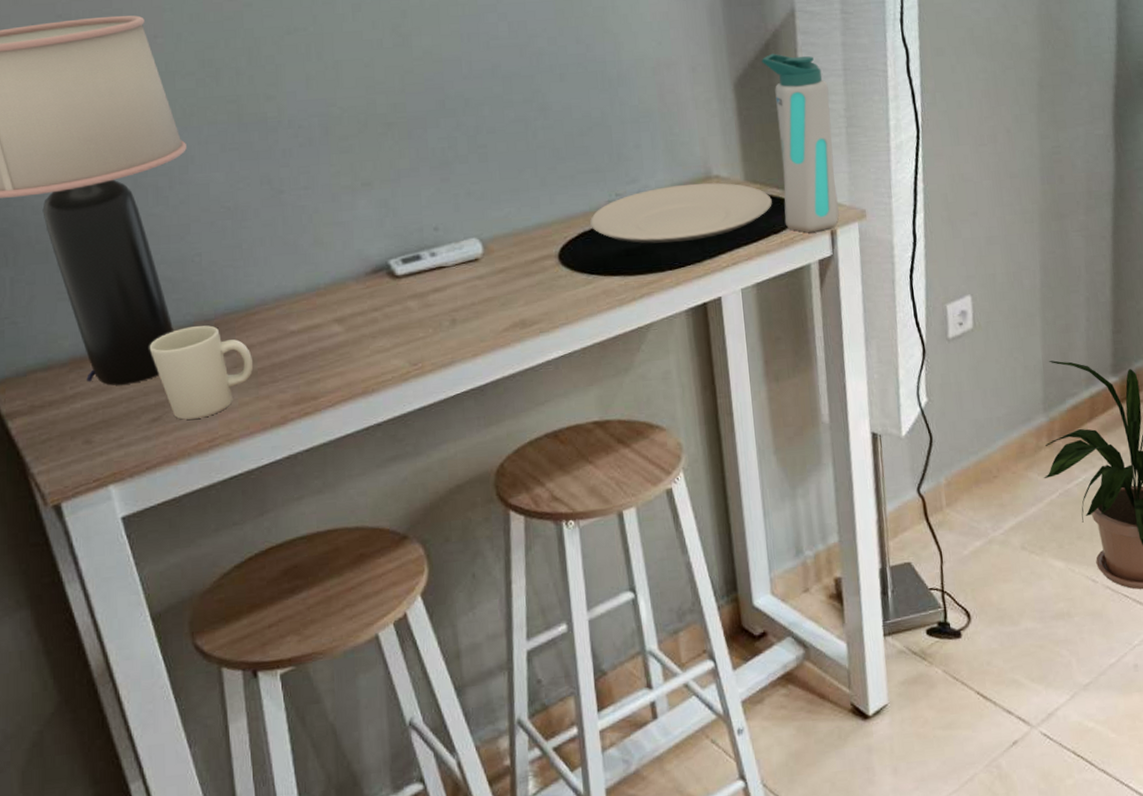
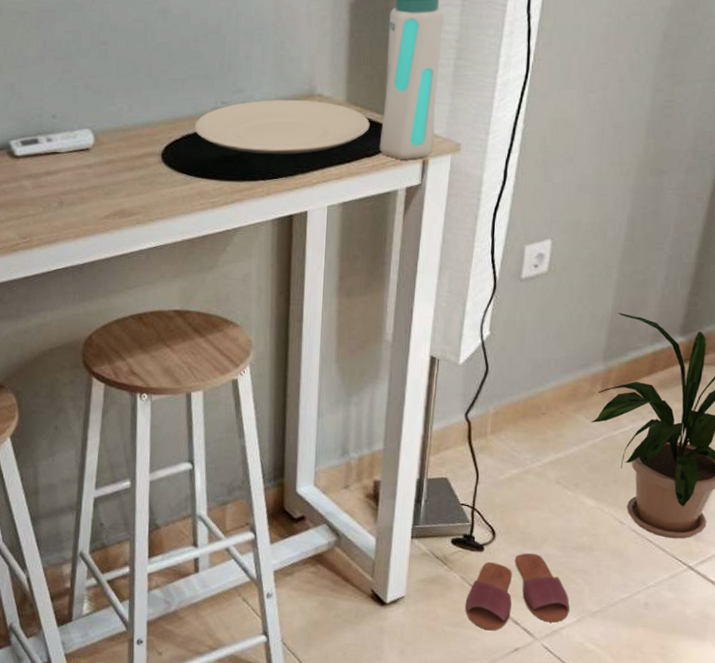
slippers: none [952,630,1061,727] -> present [465,553,570,631]

